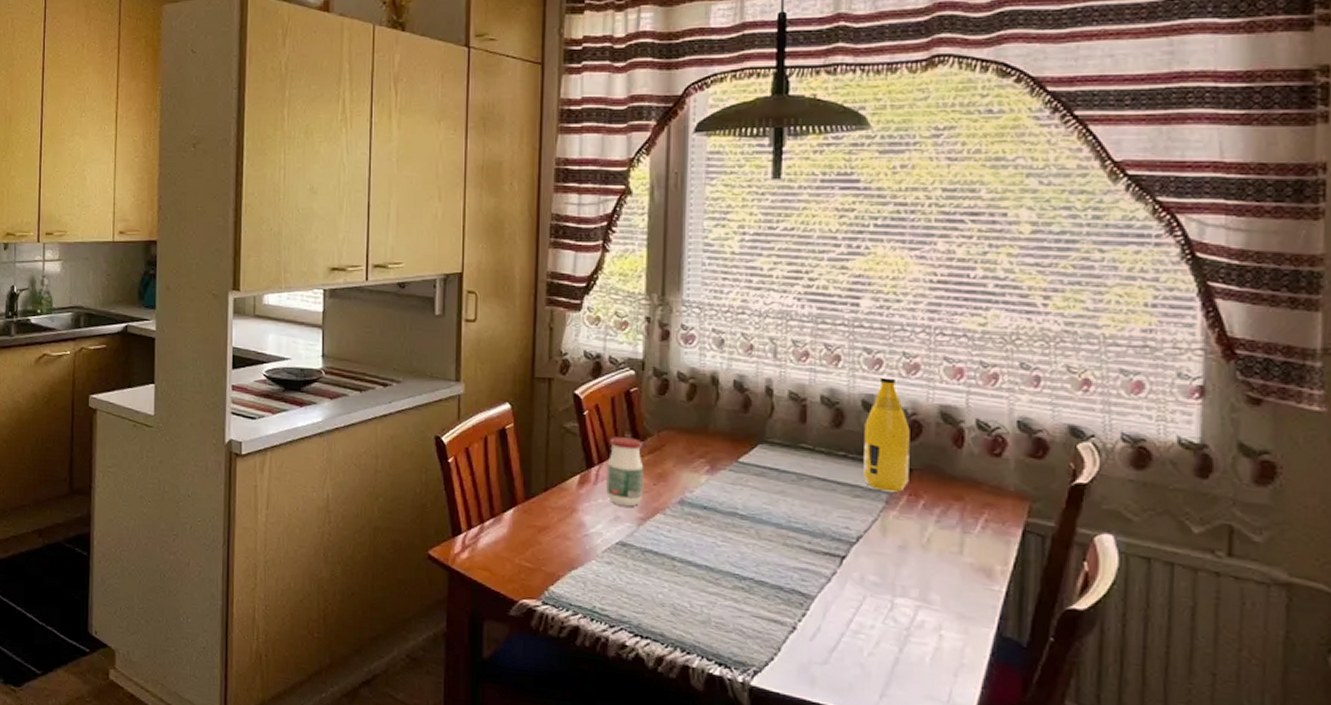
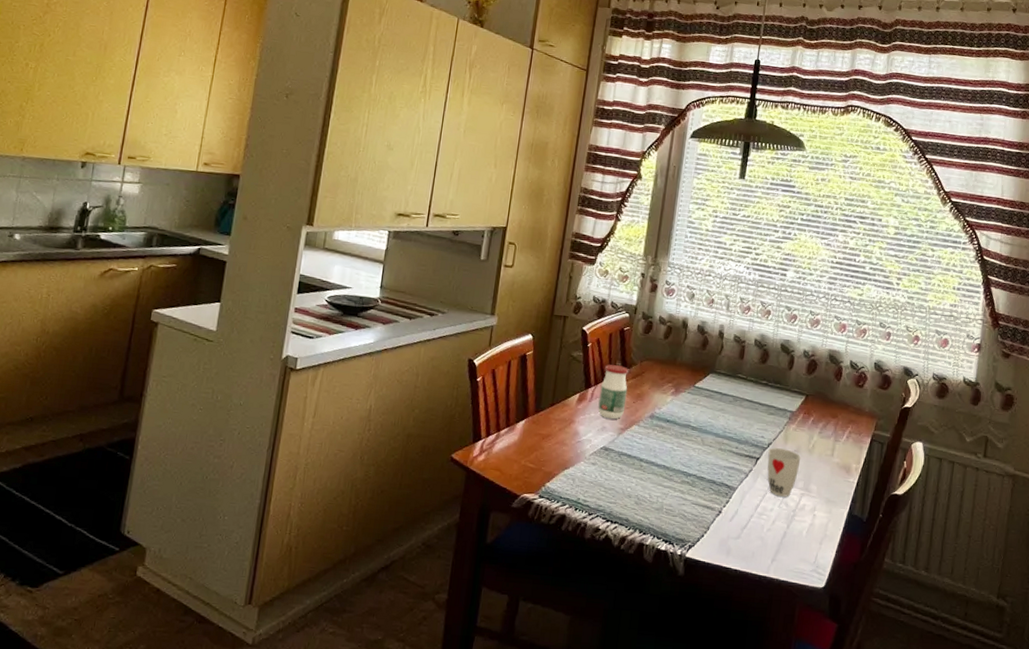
cup: none [858,542,911,610] -> present [767,448,801,497]
bottle: present [863,376,910,492] -> none [776,327,810,411]

